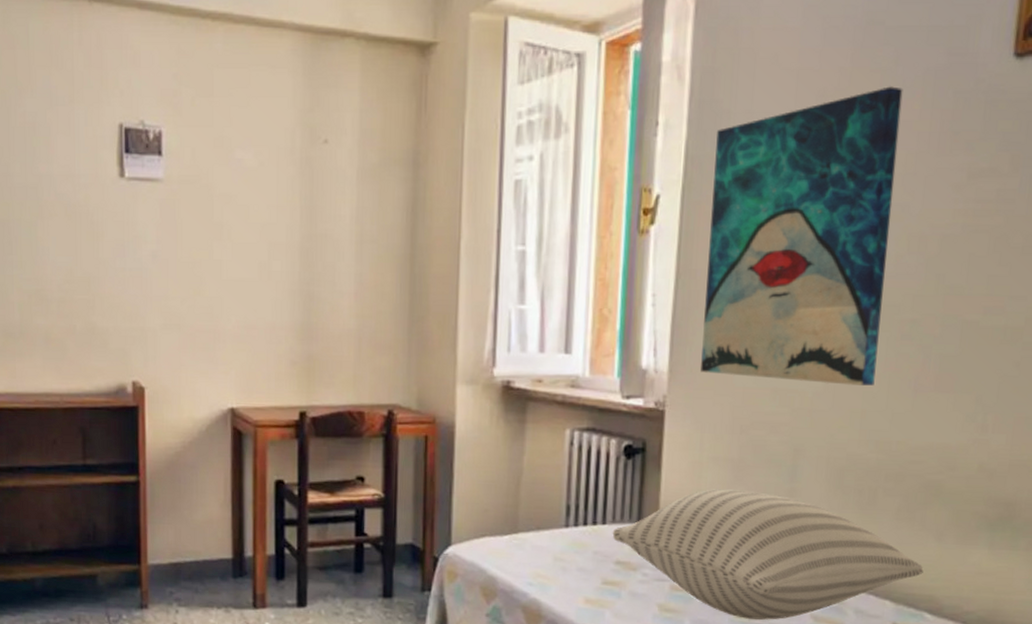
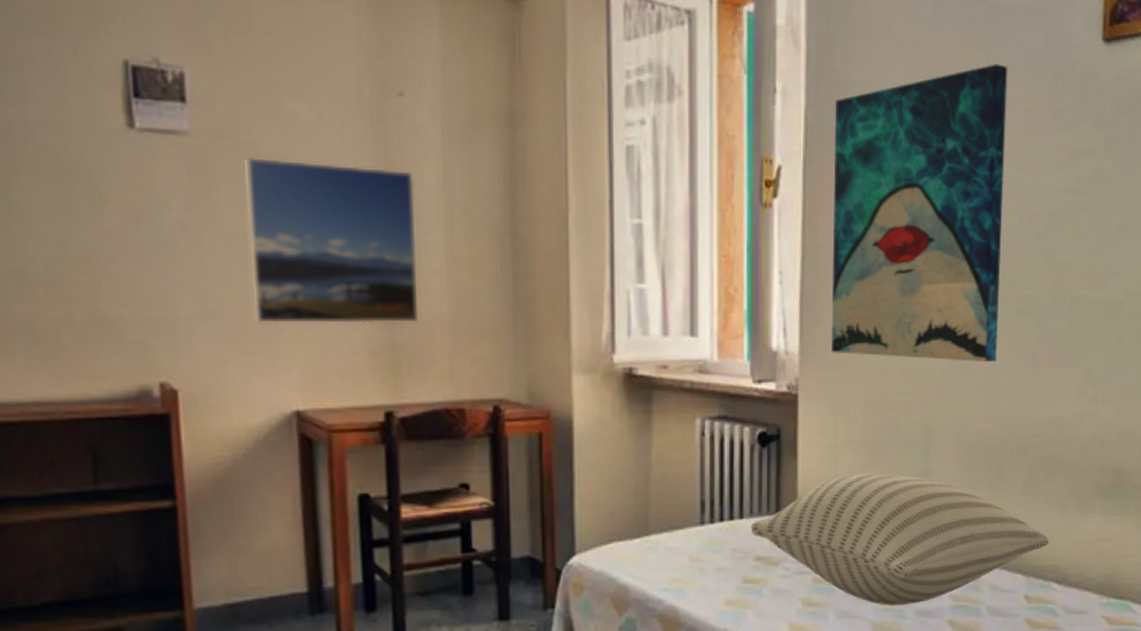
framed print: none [203,198,333,337] -> present [245,156,419,324]

